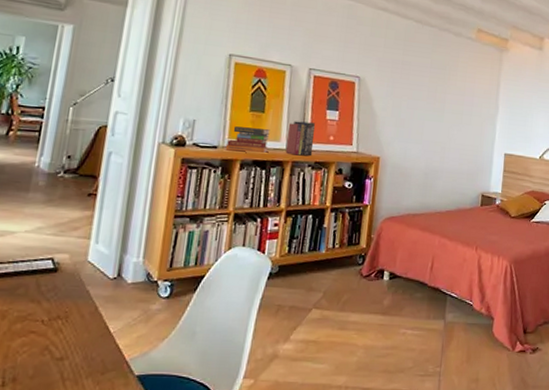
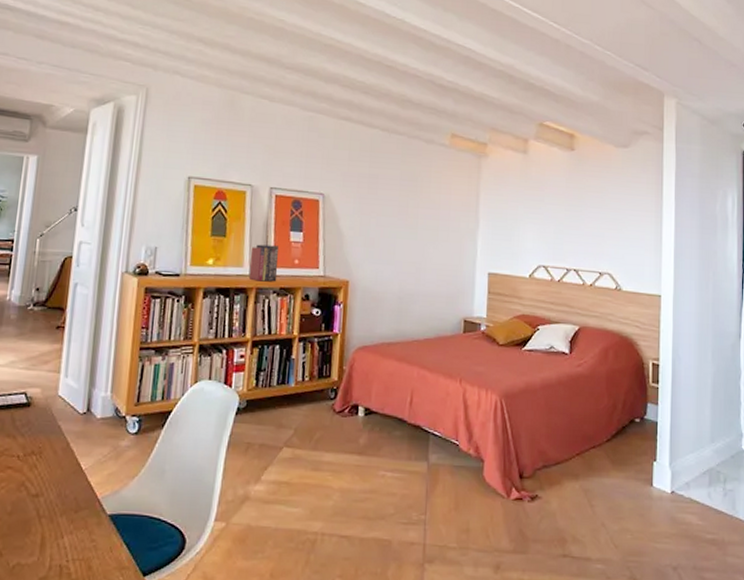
books: present [225,126,270,154] -> none [187,252,232,281]

